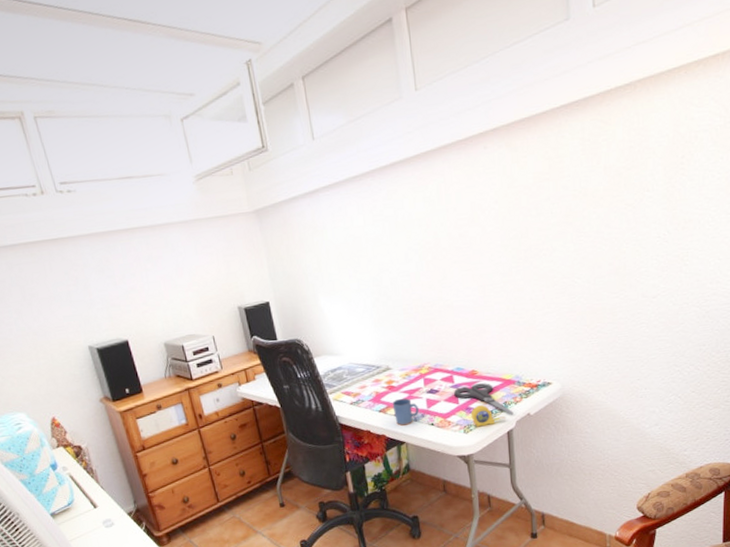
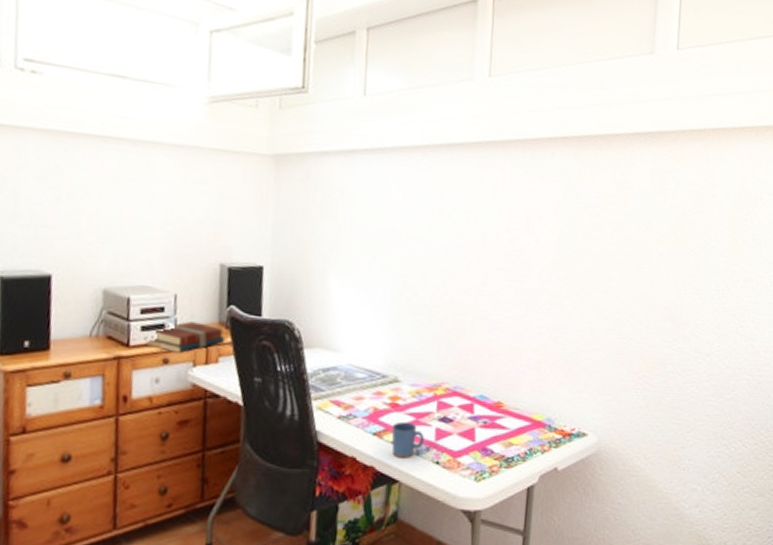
books: none [202,353,255,379] -> present [145,321,224,354]
scissors: present [454,383,514,415] -> none [471,419,539,467]
tape measure: present [470,405,507,427] -> none [486,447,529,476]

